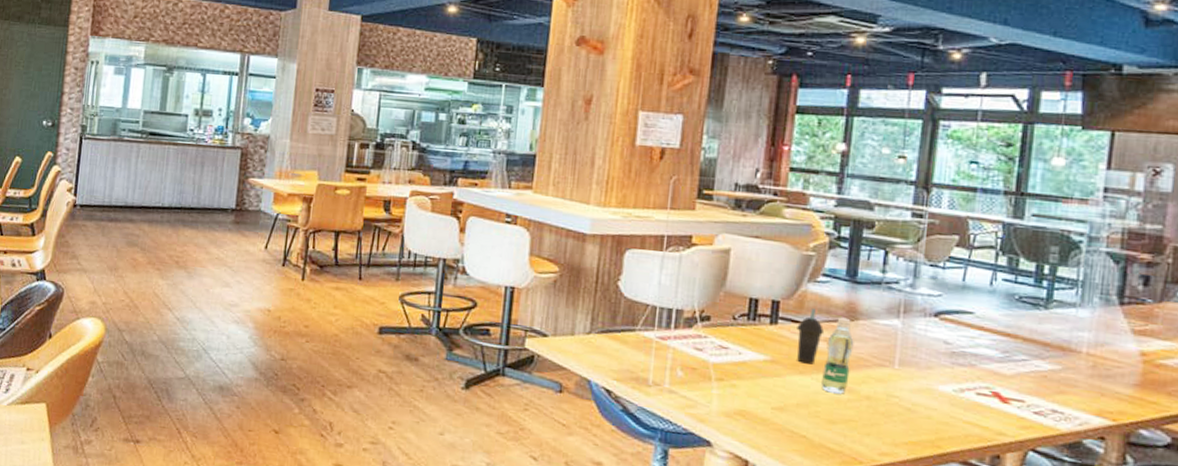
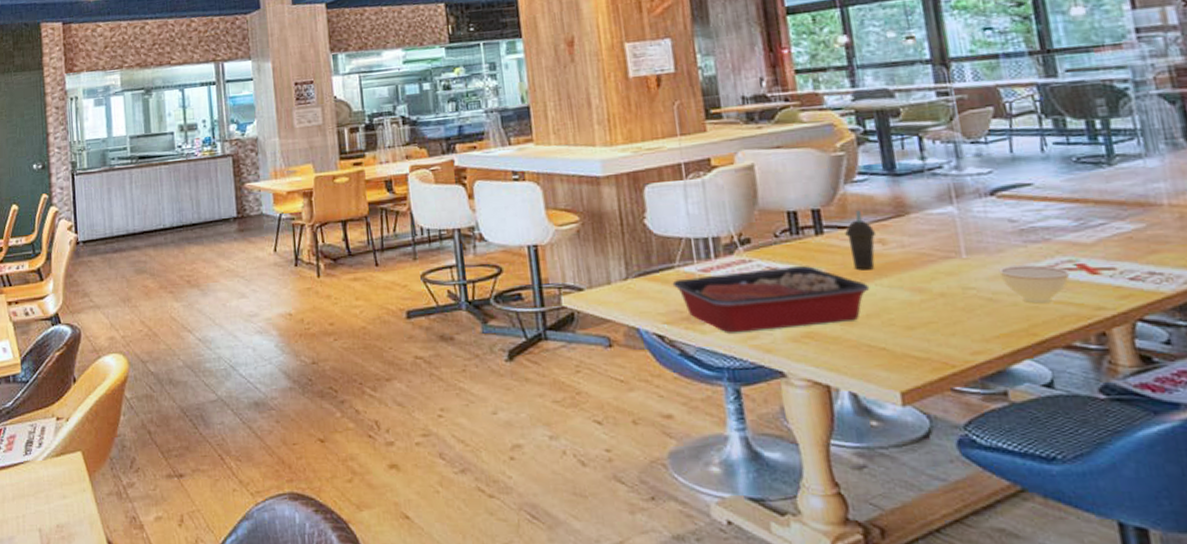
tray: none [630,342,806,407] -> present [672,266,870,332]
bottle: present [821,317,854,394] -> none [881,214,917,297]
bowl: none [923,382,985,422] -> present [998,265,1071,304]

